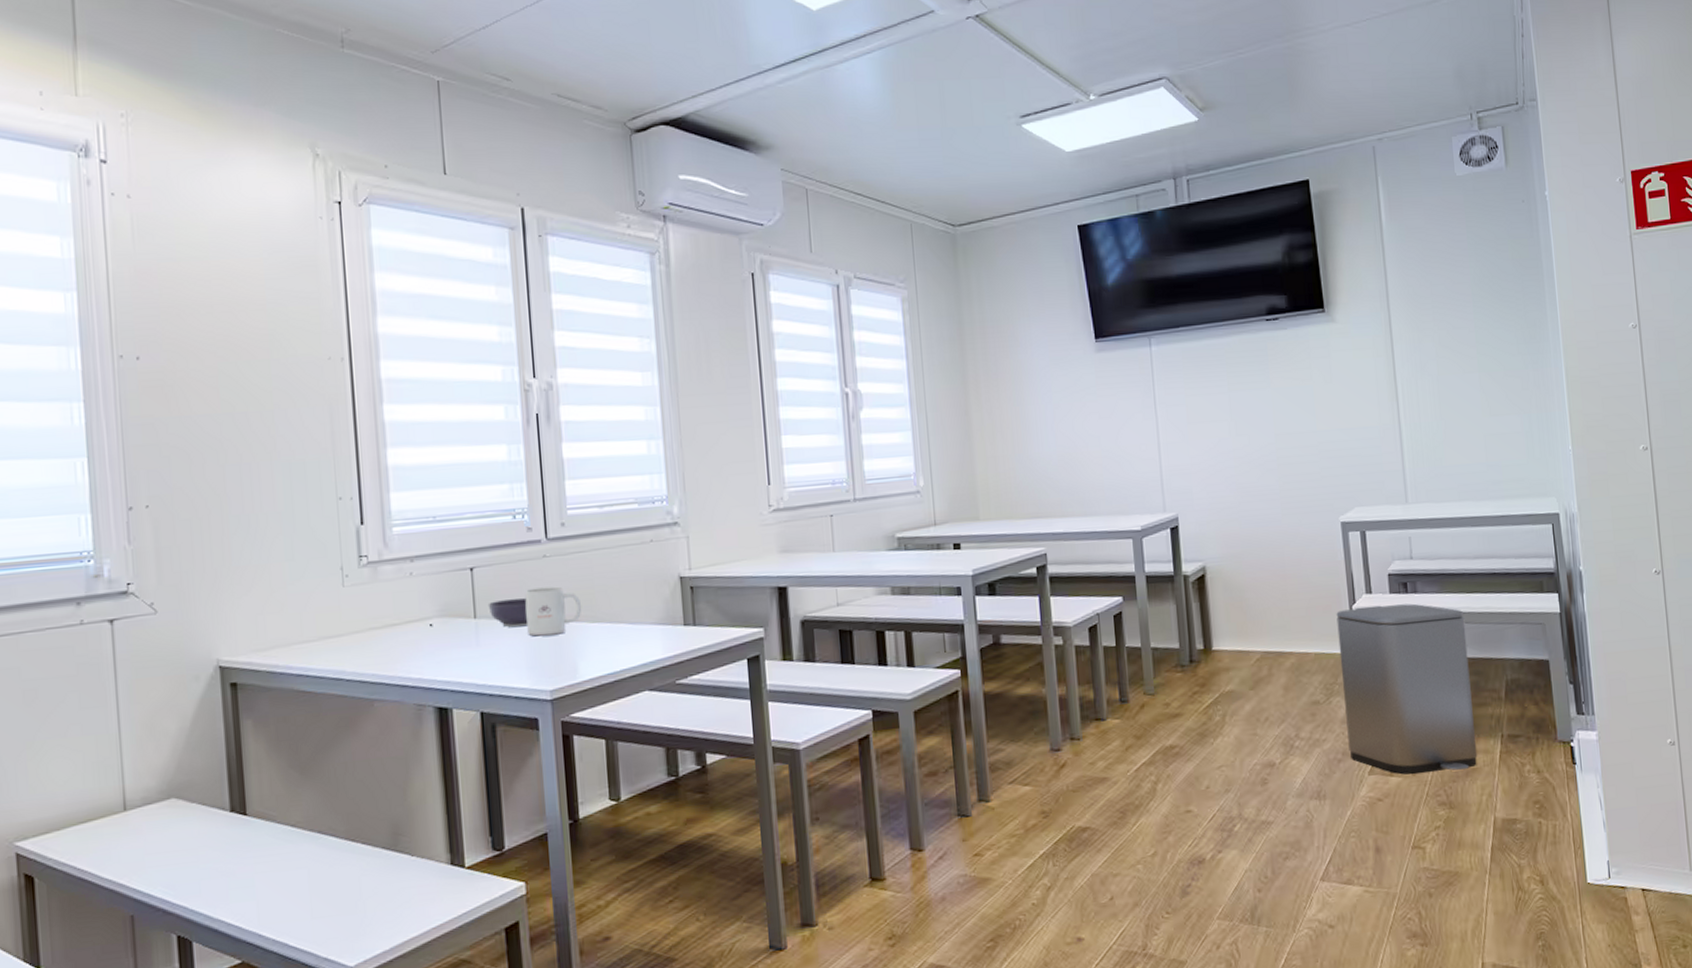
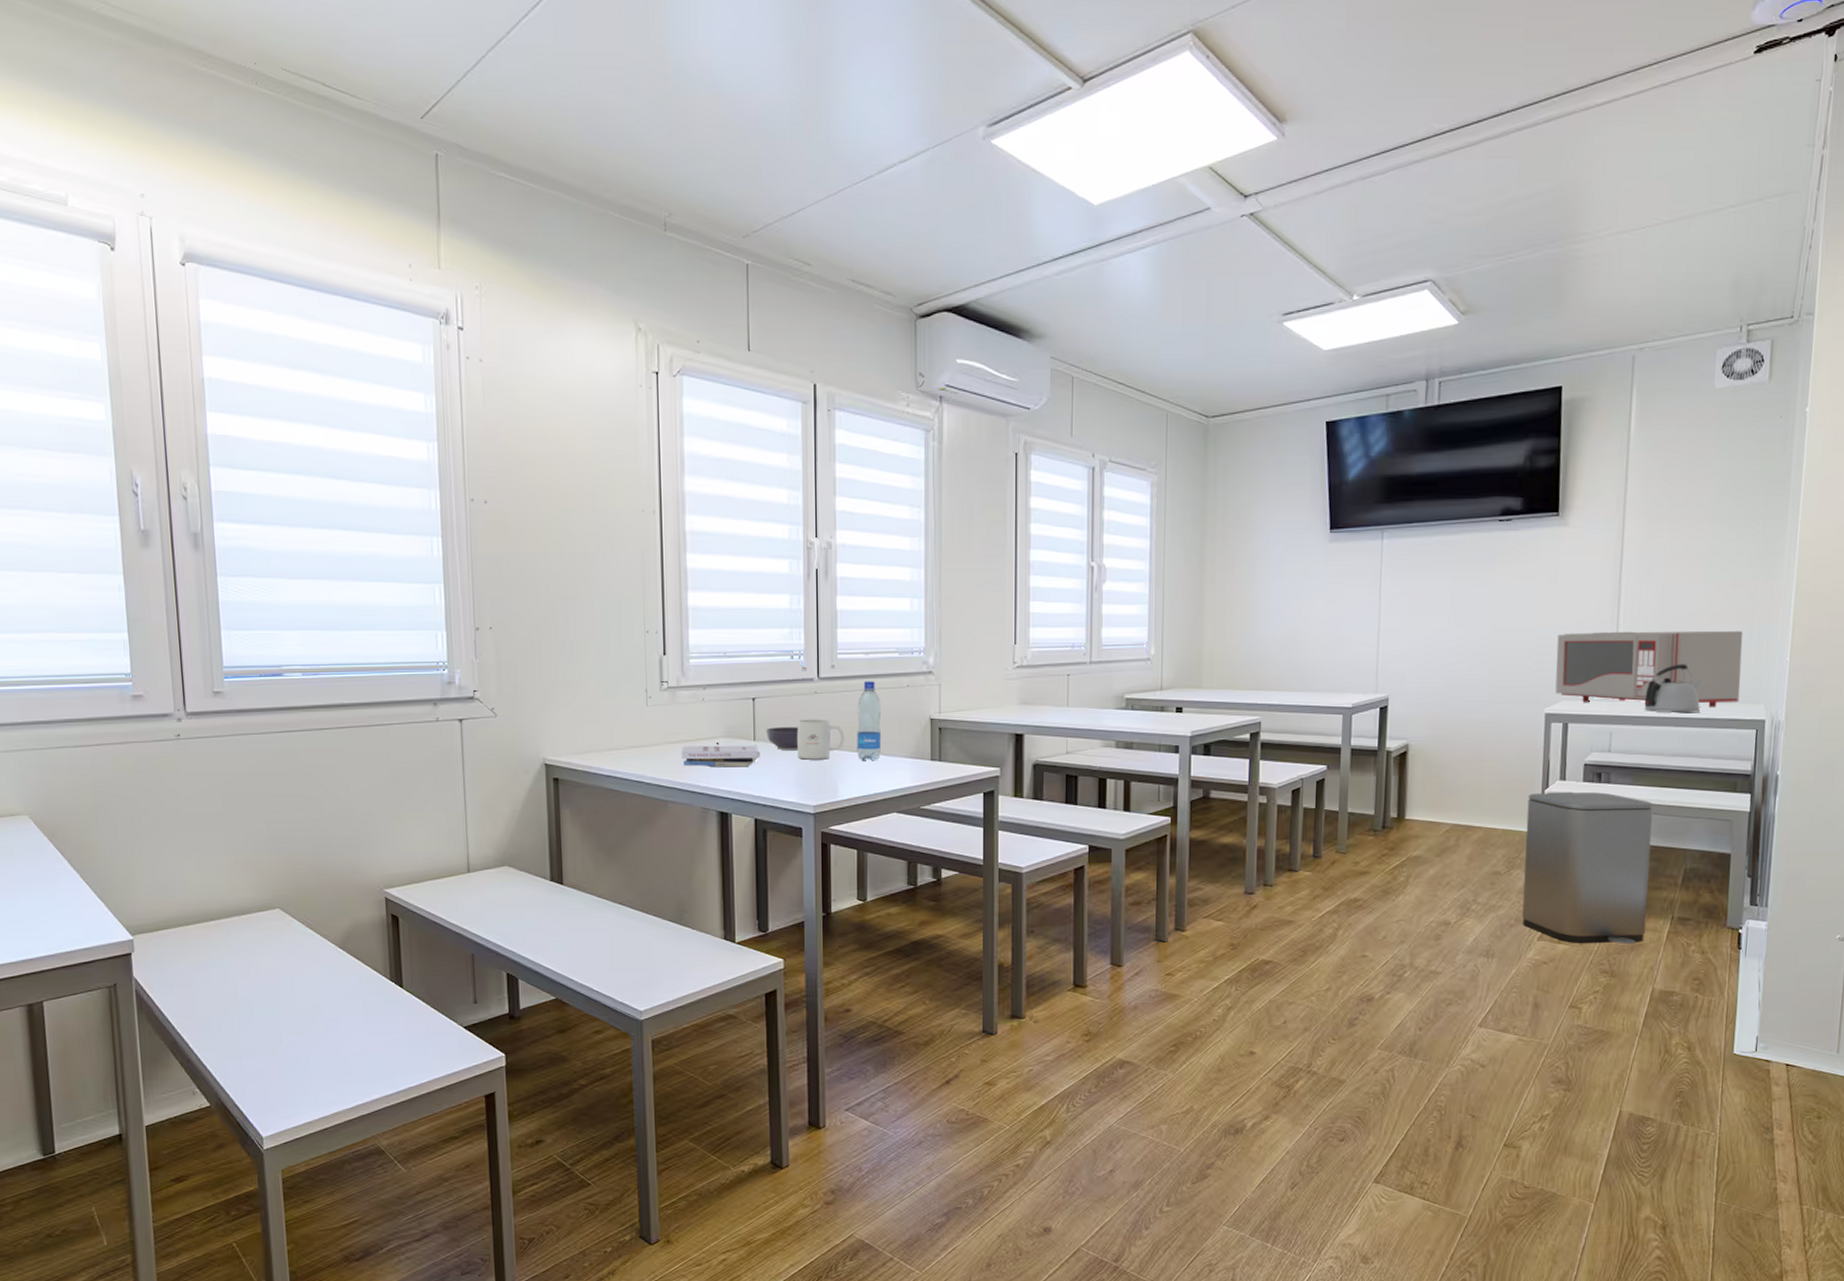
books: none [387,623,484,656] -> present [681,745,761,767]
bottle: none [593,538,625,633] -> present [856,681,882,762]
microwave: none [1341,421,1531,507] -> present [1555,630,1743,708]
kettle: none [1437,459,1494,514] -> present [1644,664,1702,714]

